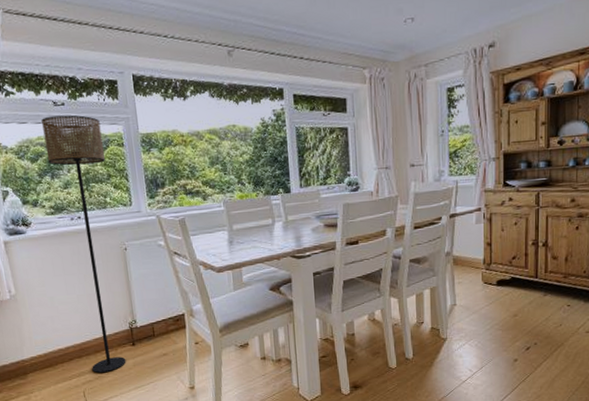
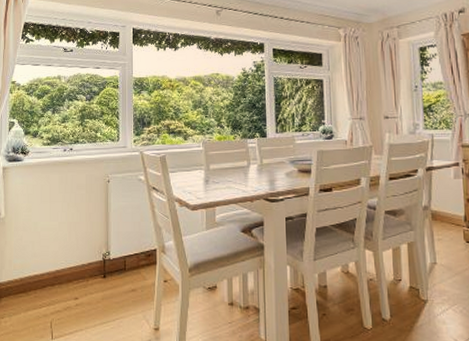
floor lamp: present [42,114,126,373] -> none [52,59,101,304]

